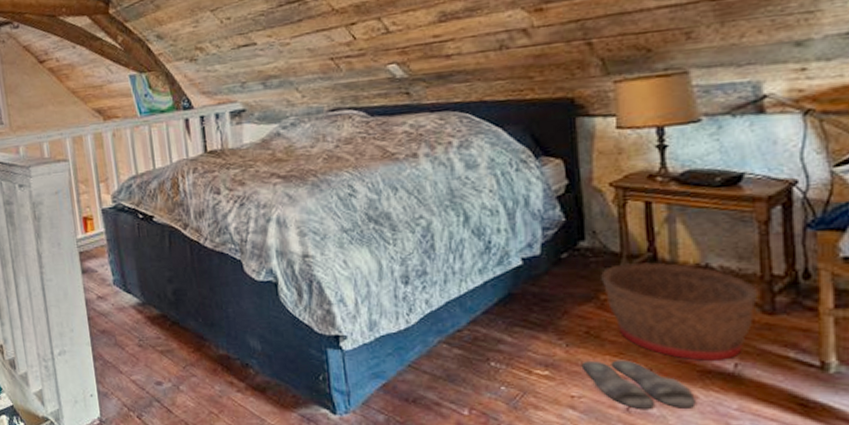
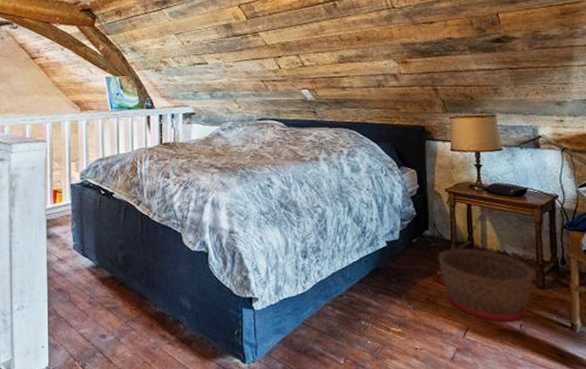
slippers: present [581,359,696,410] -> none [423,320,496,359]

